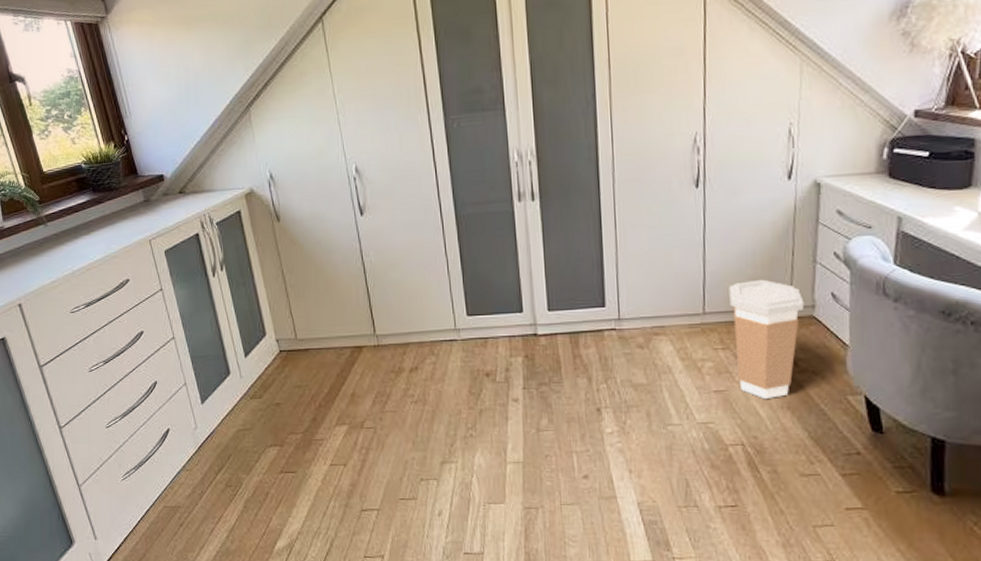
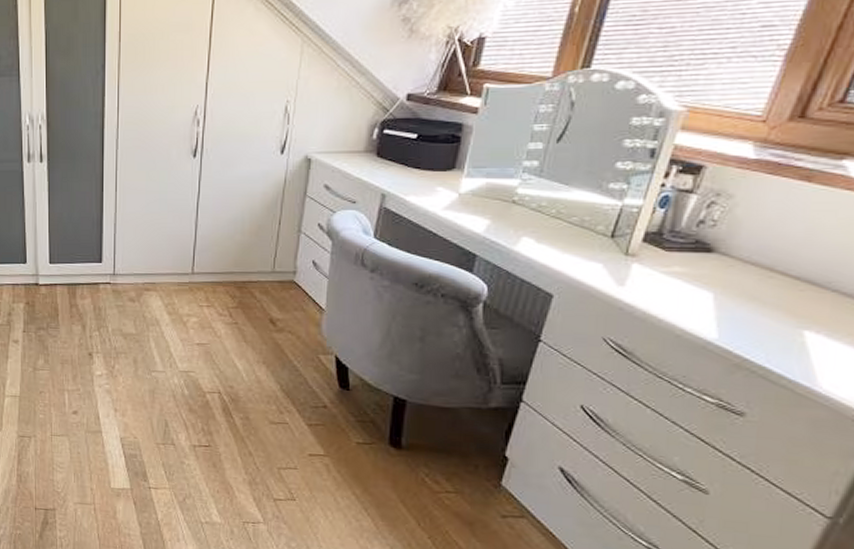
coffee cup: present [729,279,805,400] -> none [217,245,287,354]

